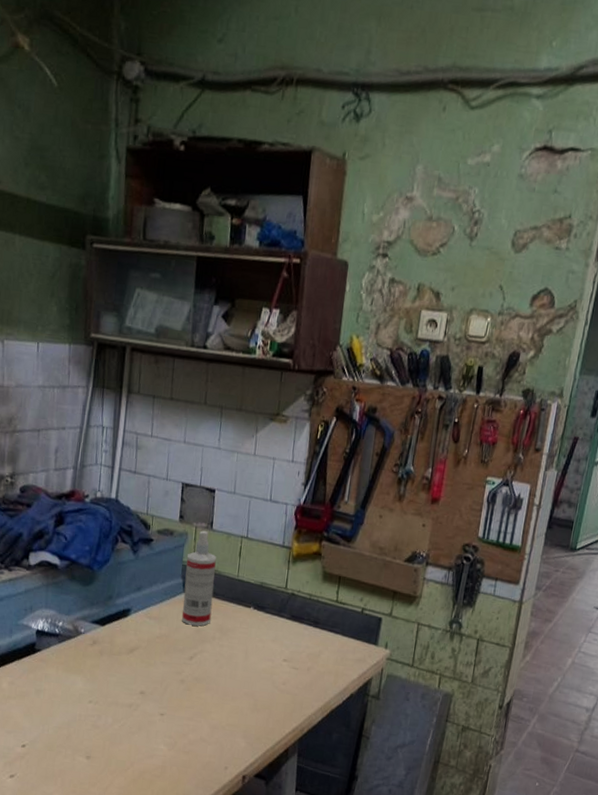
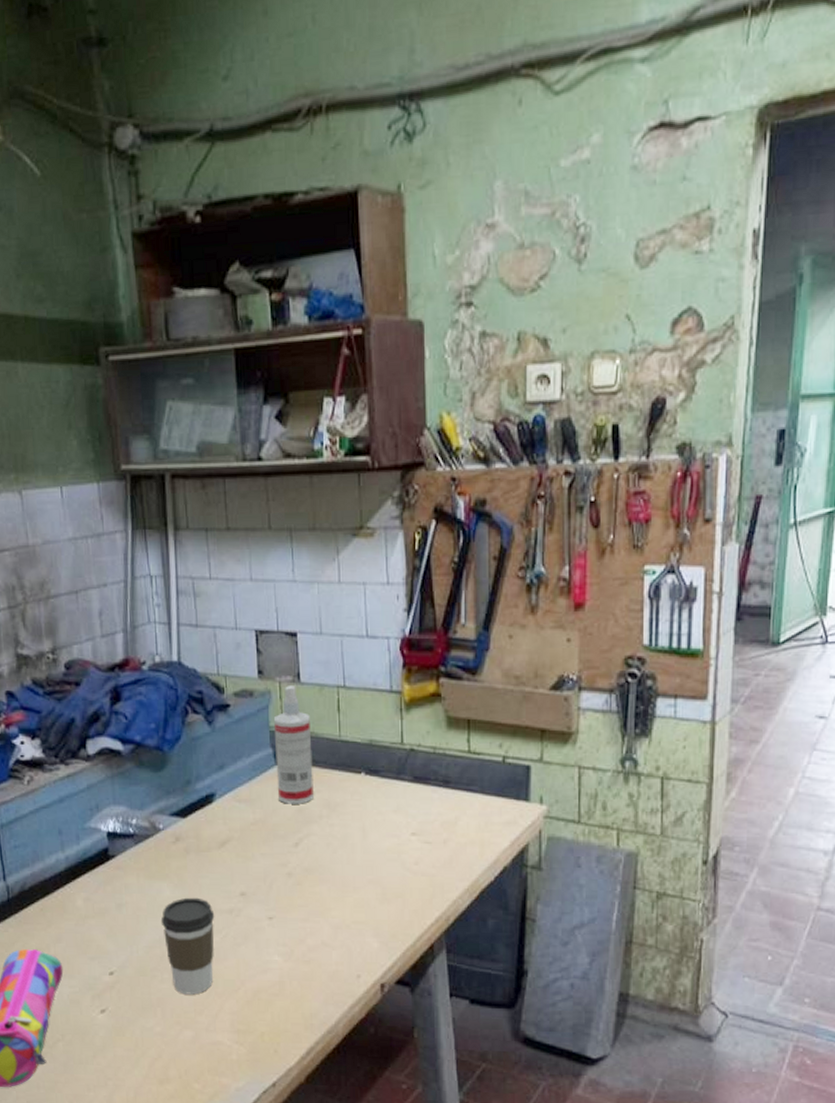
coffee cup: none [71,690,117,770] -> present [160,897,215,995]

